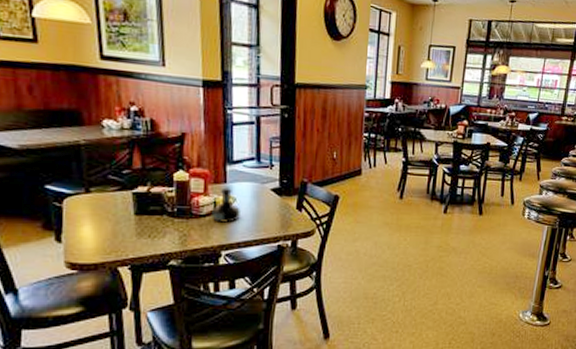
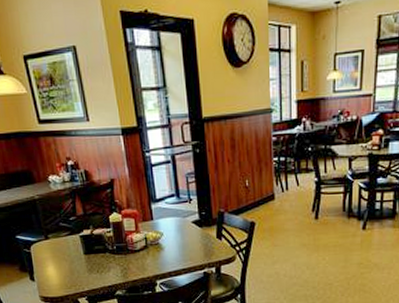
tequila bottle: present [212,187,240,223] -> none [144,224,168,256]

